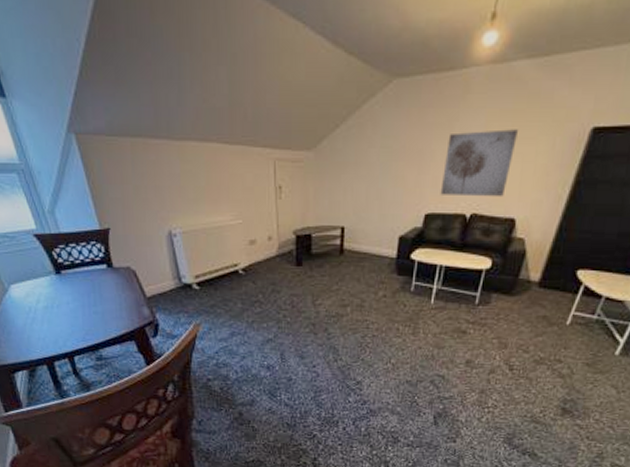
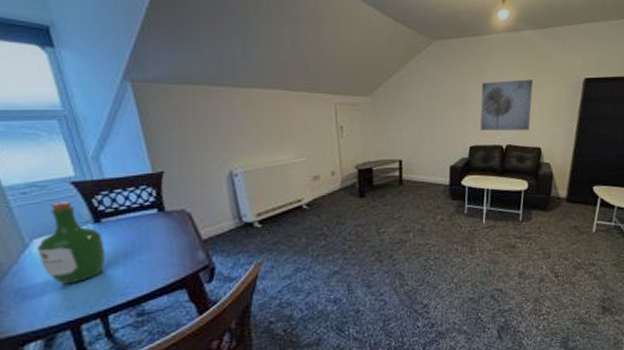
wine bottle: none [14,252,67,327] -> present [37,201,105,285]

